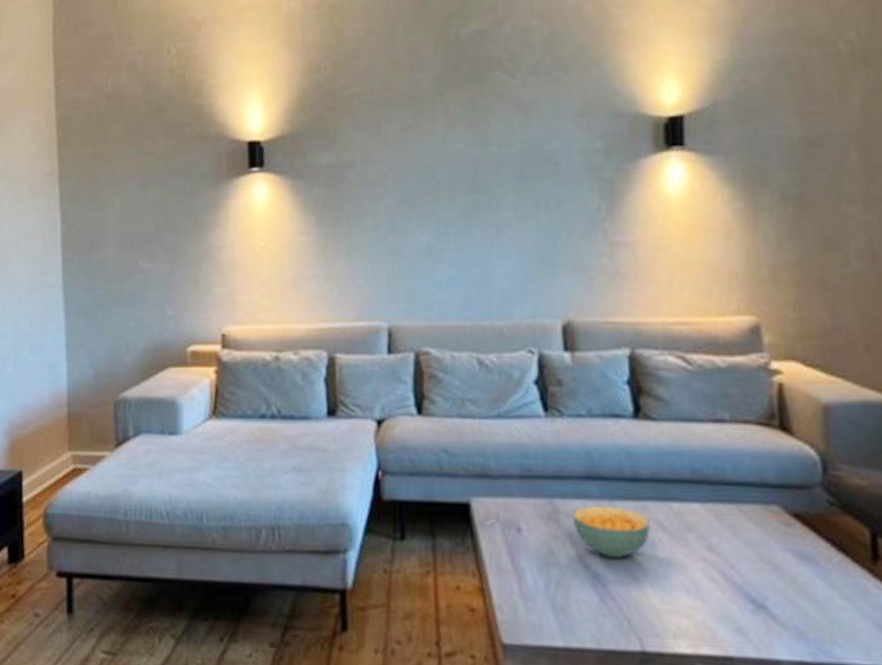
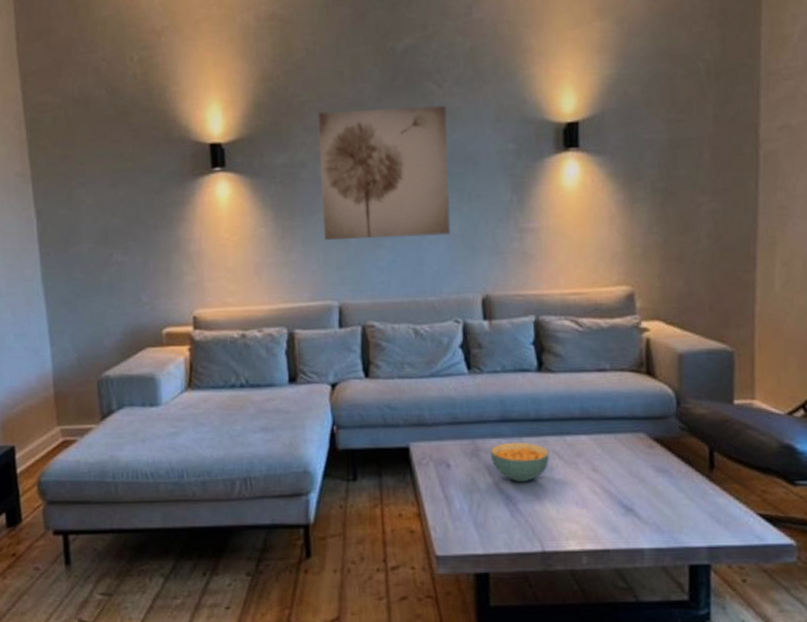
wall art: none [369,97,524,251] -> present [317,105,451,240]

